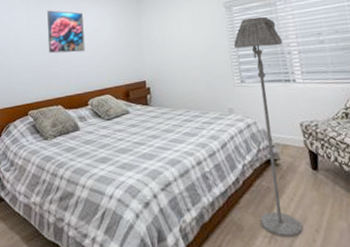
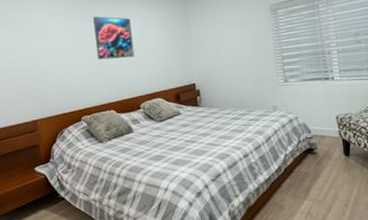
floor lamp: present [234,16,303,238] -> none [279,18,334,213]

